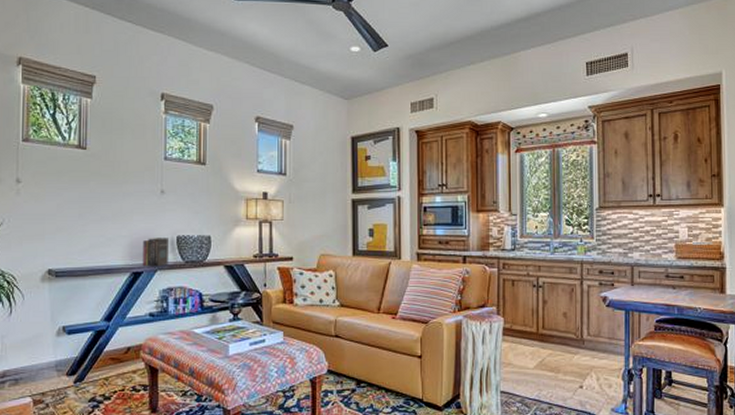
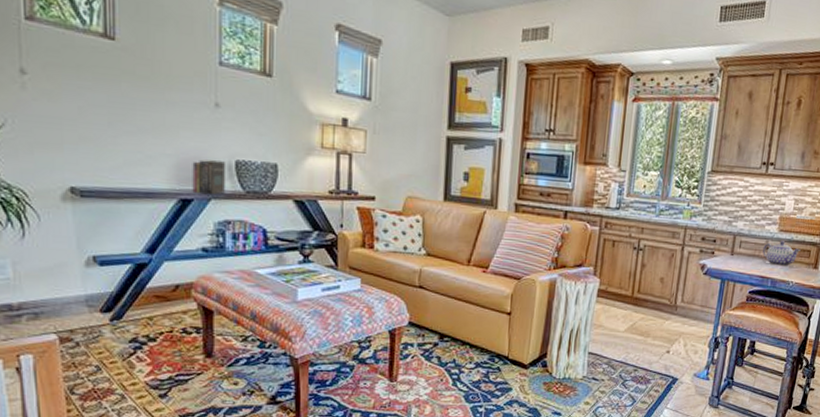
teapot: none [664,268,703,293] -> present [763,241,801,267]

